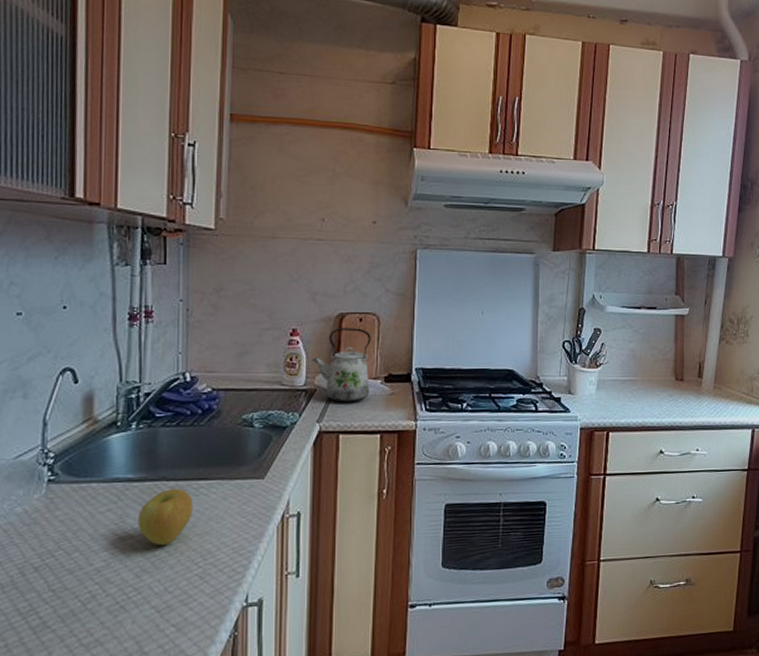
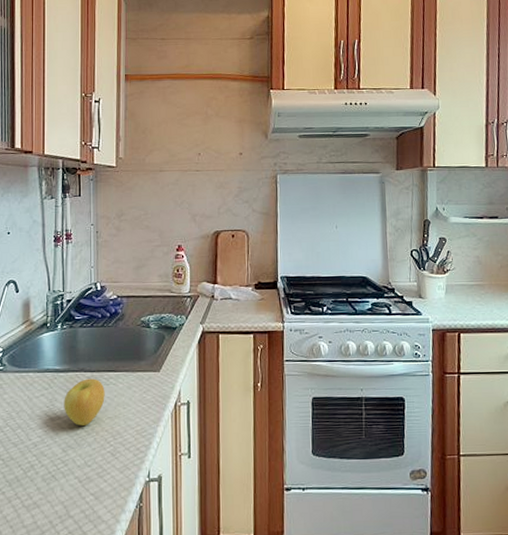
kettle: present [311,328,371,403] -> none [194,243,242,307]

